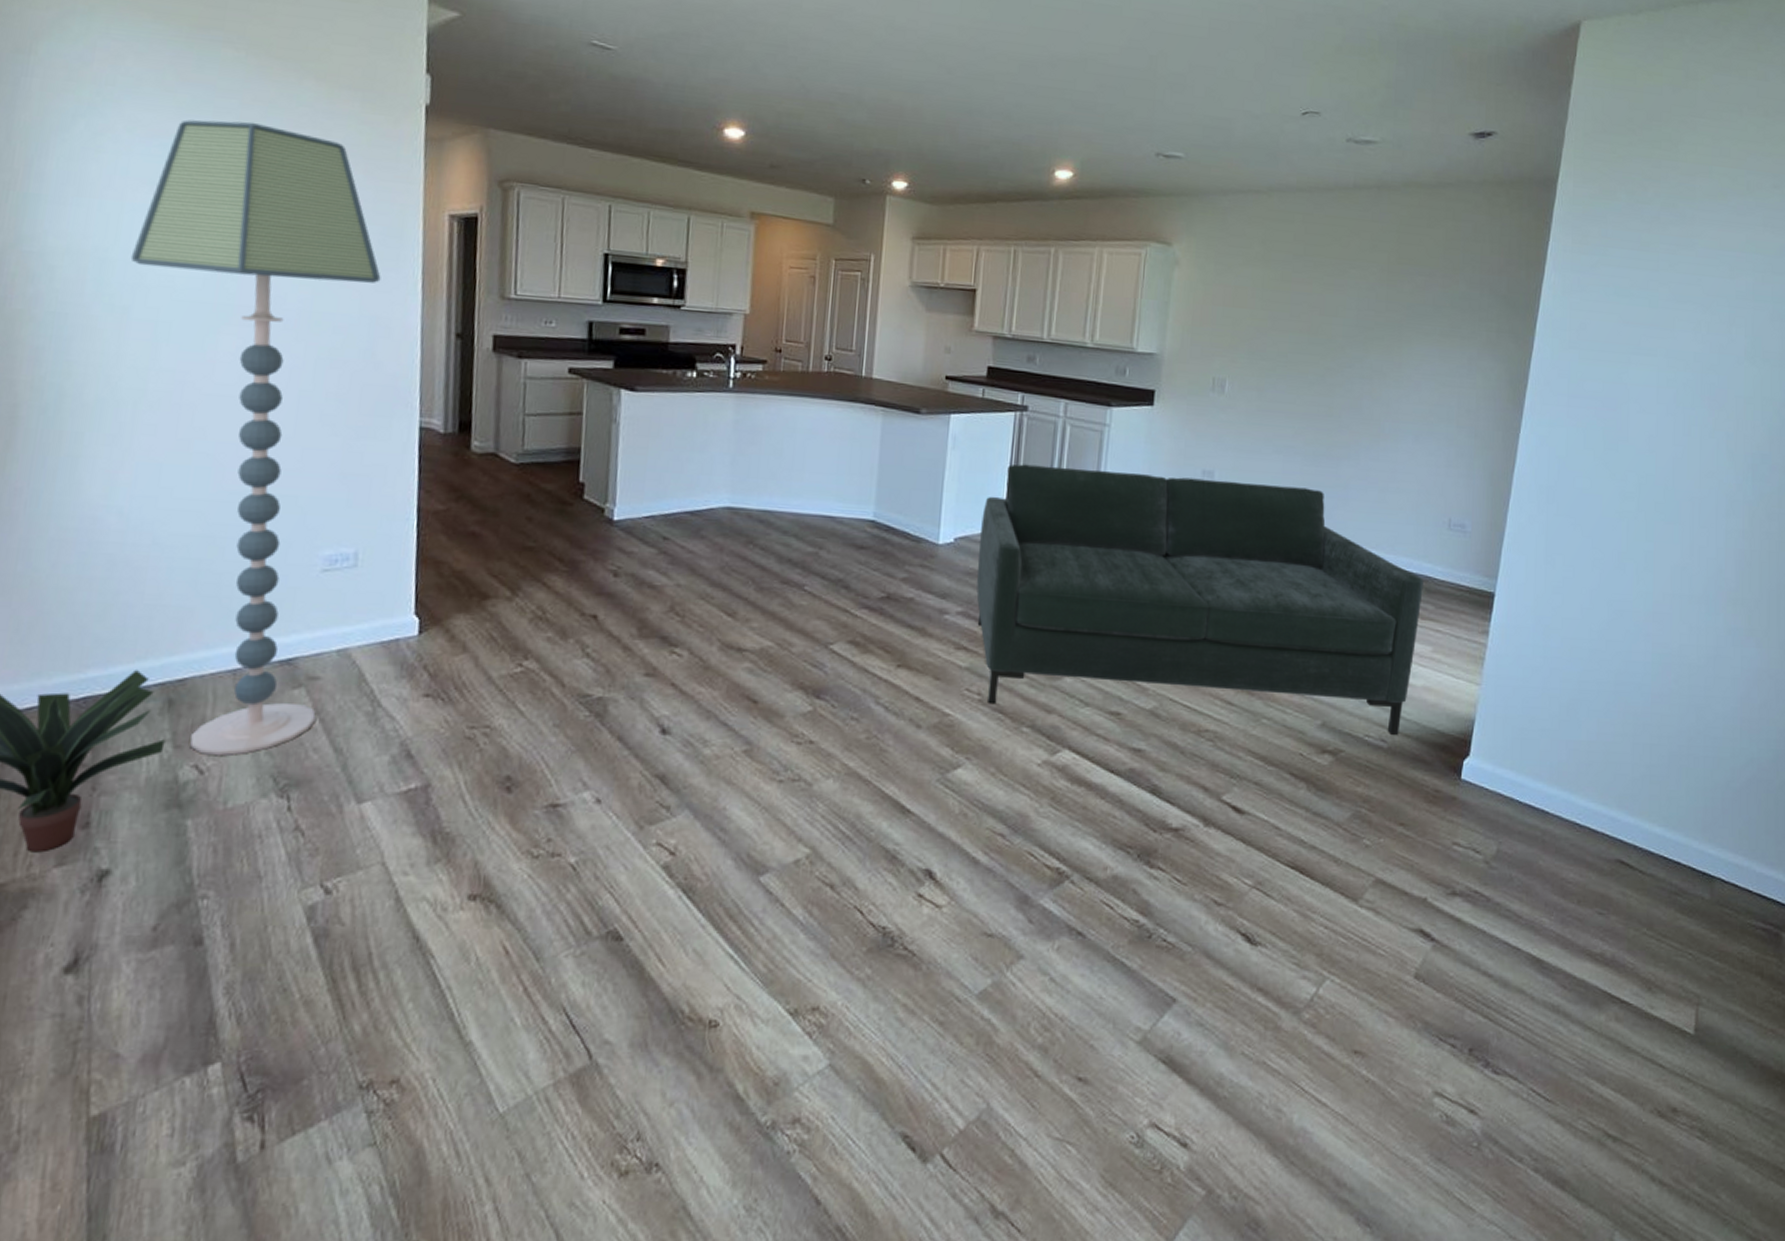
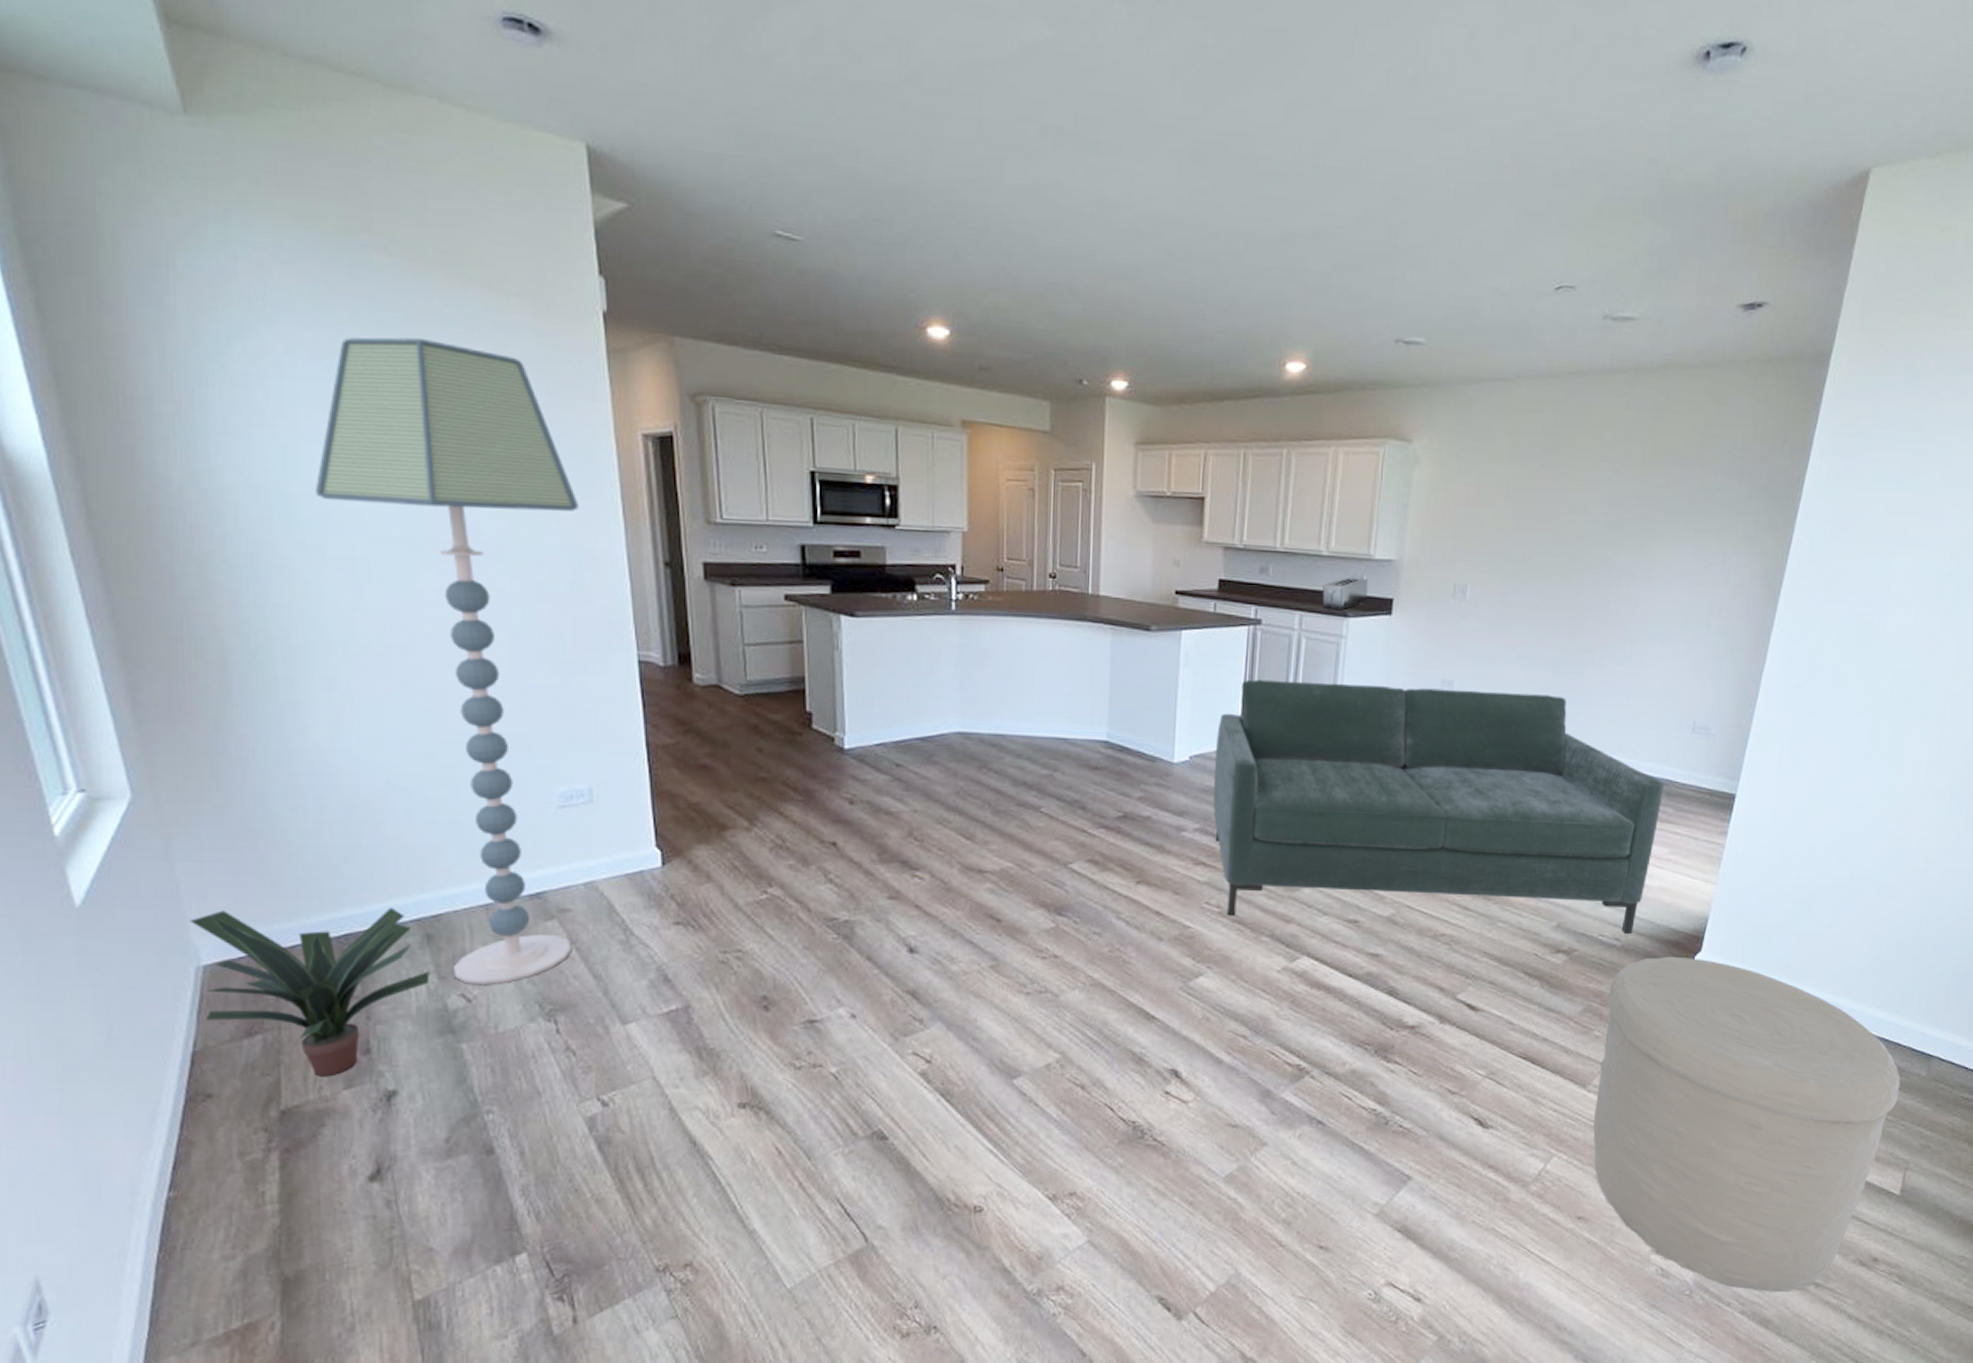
toaster: none [1086,368,1131,400] -> present [1322,576,1369,611]
basket: none [1366,760,1684,1147] -> present [1592,956,1901,1293]

